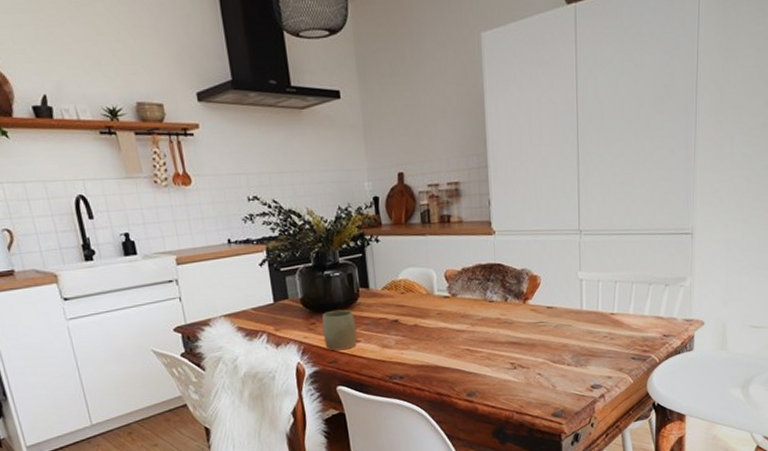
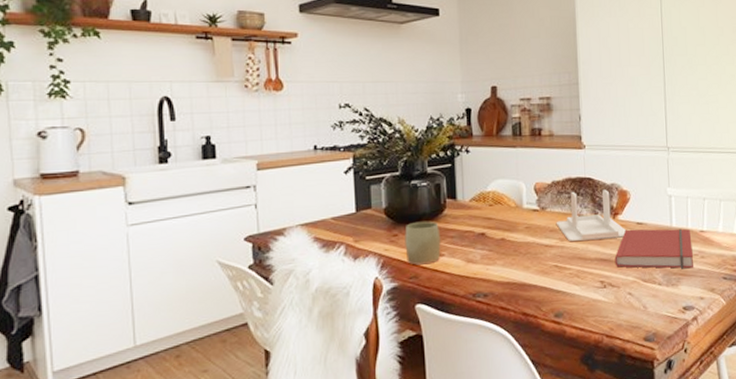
napkin holder: none [466,275,536,327] -> present [556,189,626,242]
book: none [524,311,602,351] -> present [614,228,693,269]

